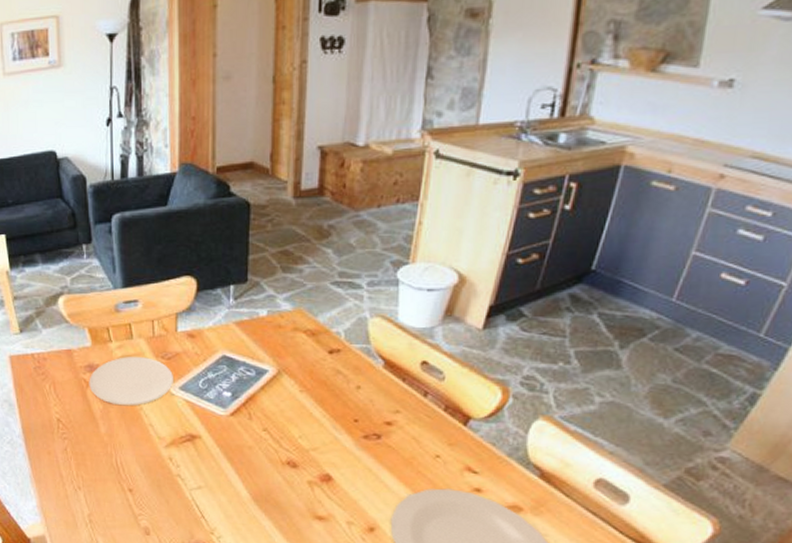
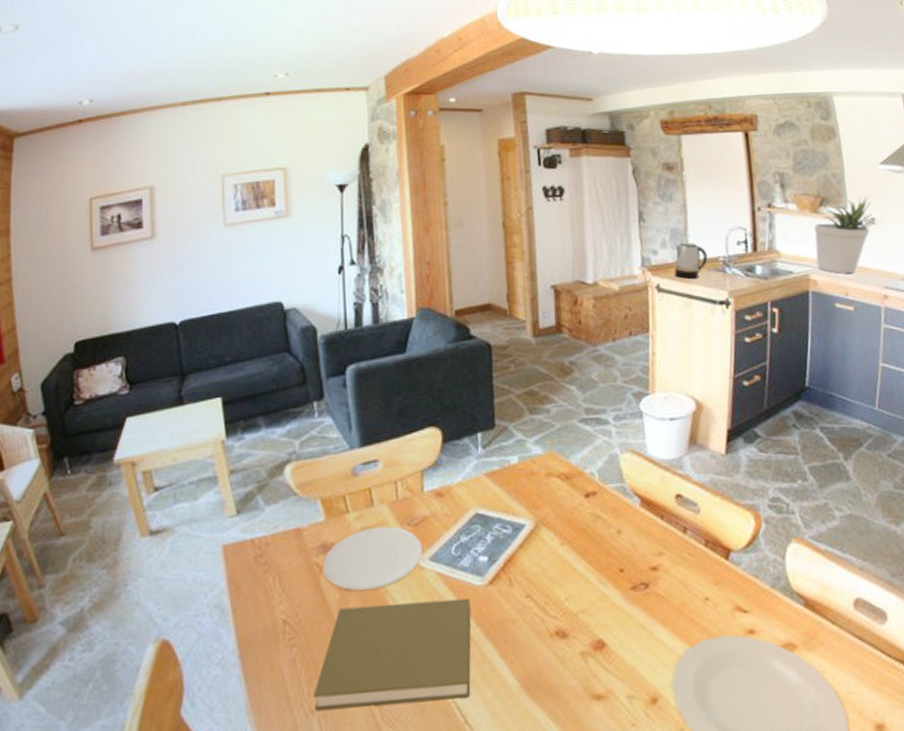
book: none [81,416,213,499] -> present [314,598,471,711]
kettle: none [458,103,502,145] -> present [674,242,708,279]
potted plant: none [639,51,734,148] -> present [814,196,873,274]

